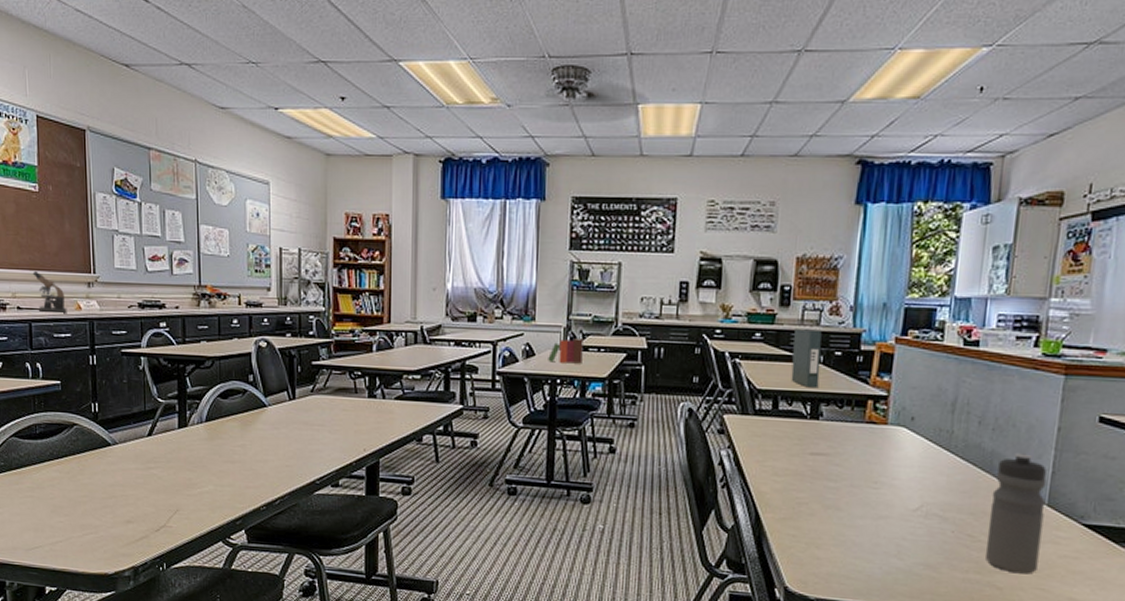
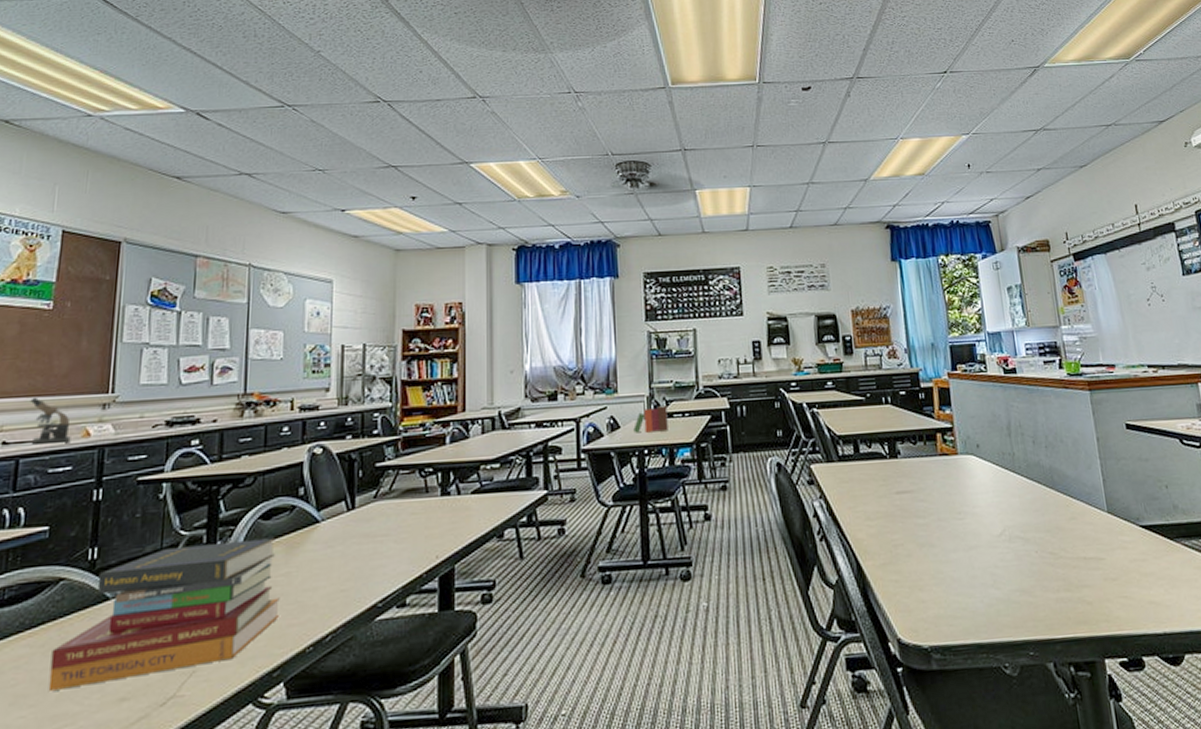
books: none [75,411,238,508] -> present [48,537,280,691]
binder: present [791,329,822,388] -> none [861,373,892,429]
water bottle: present [984,453,1047,574] -> none [1058,466,1116,585]

